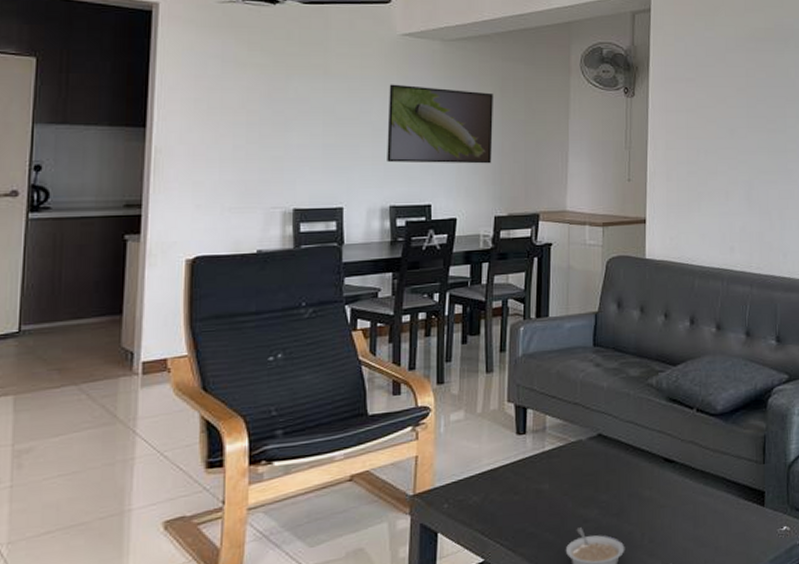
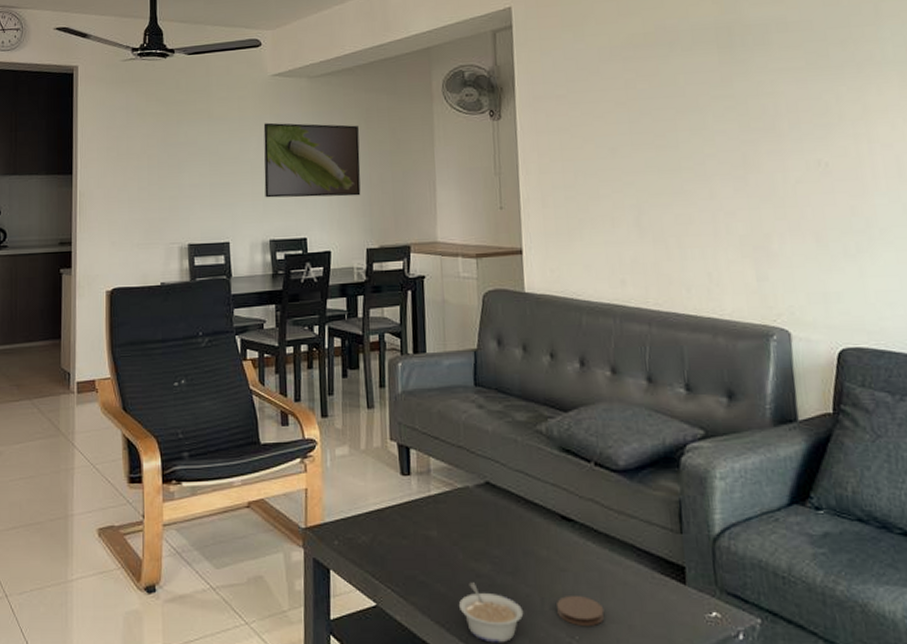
coaster: none [655,527,696,554] -> present [557,596,605,627]

